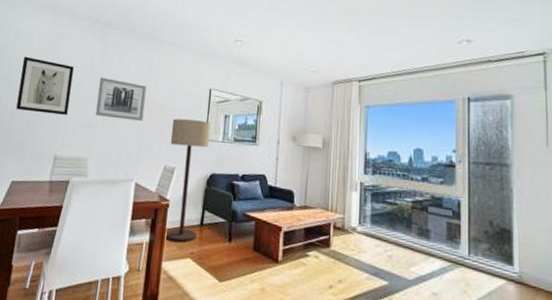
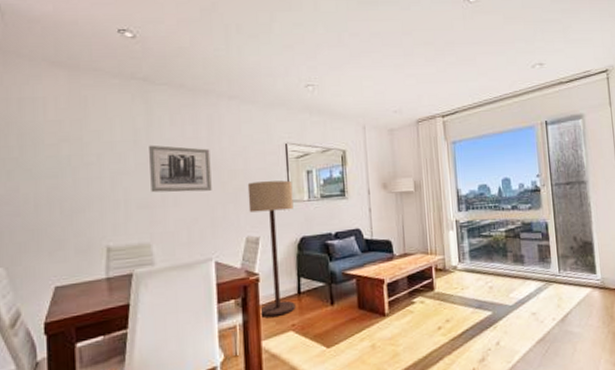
wall art: present [16,56,74,115] -> none [38,130,114,199]

